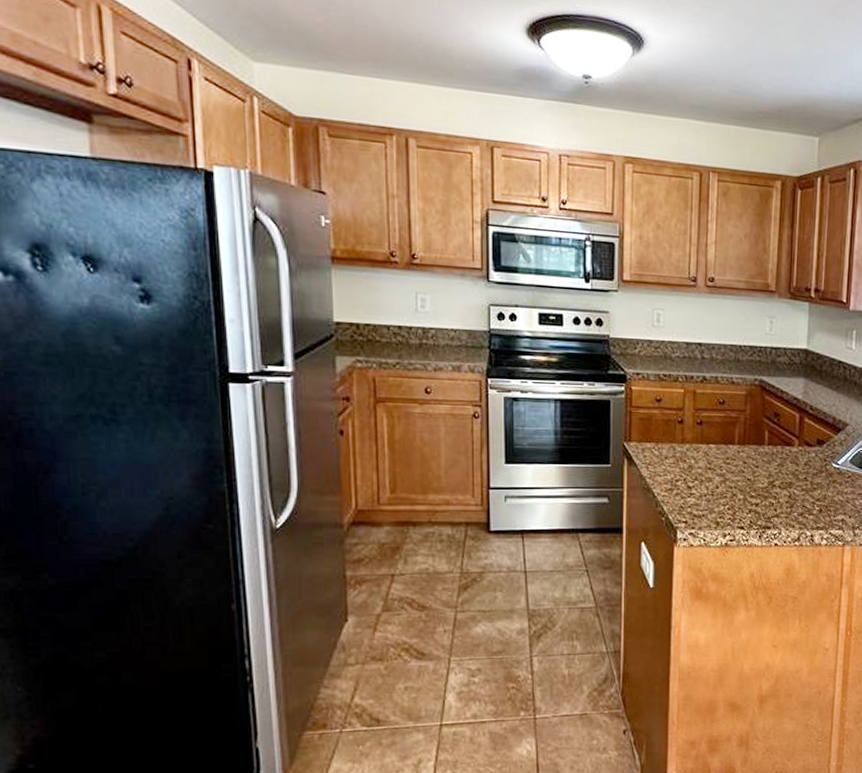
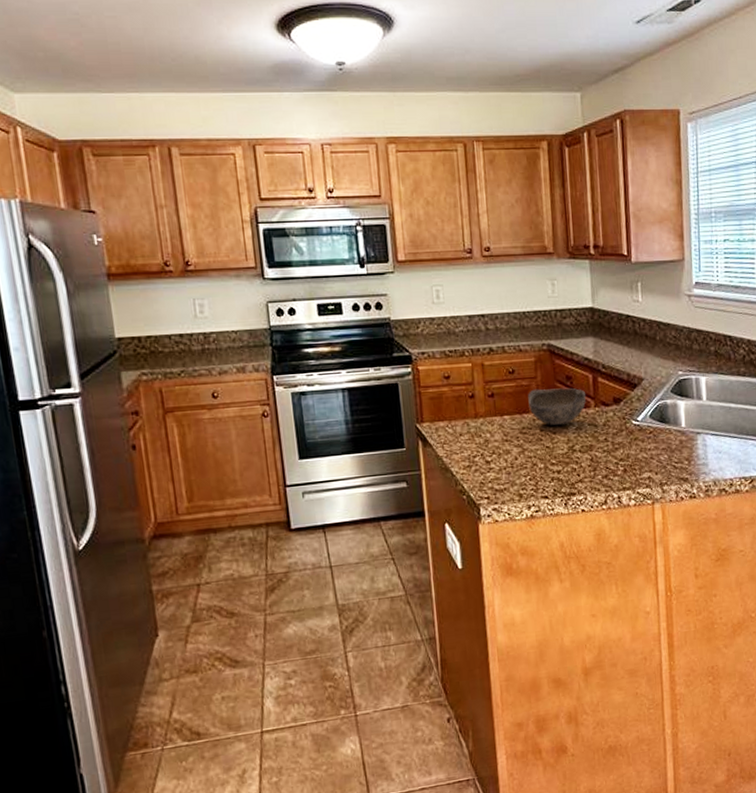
bowl: none [735,421,791,460] -> present [528,387,586,426]

